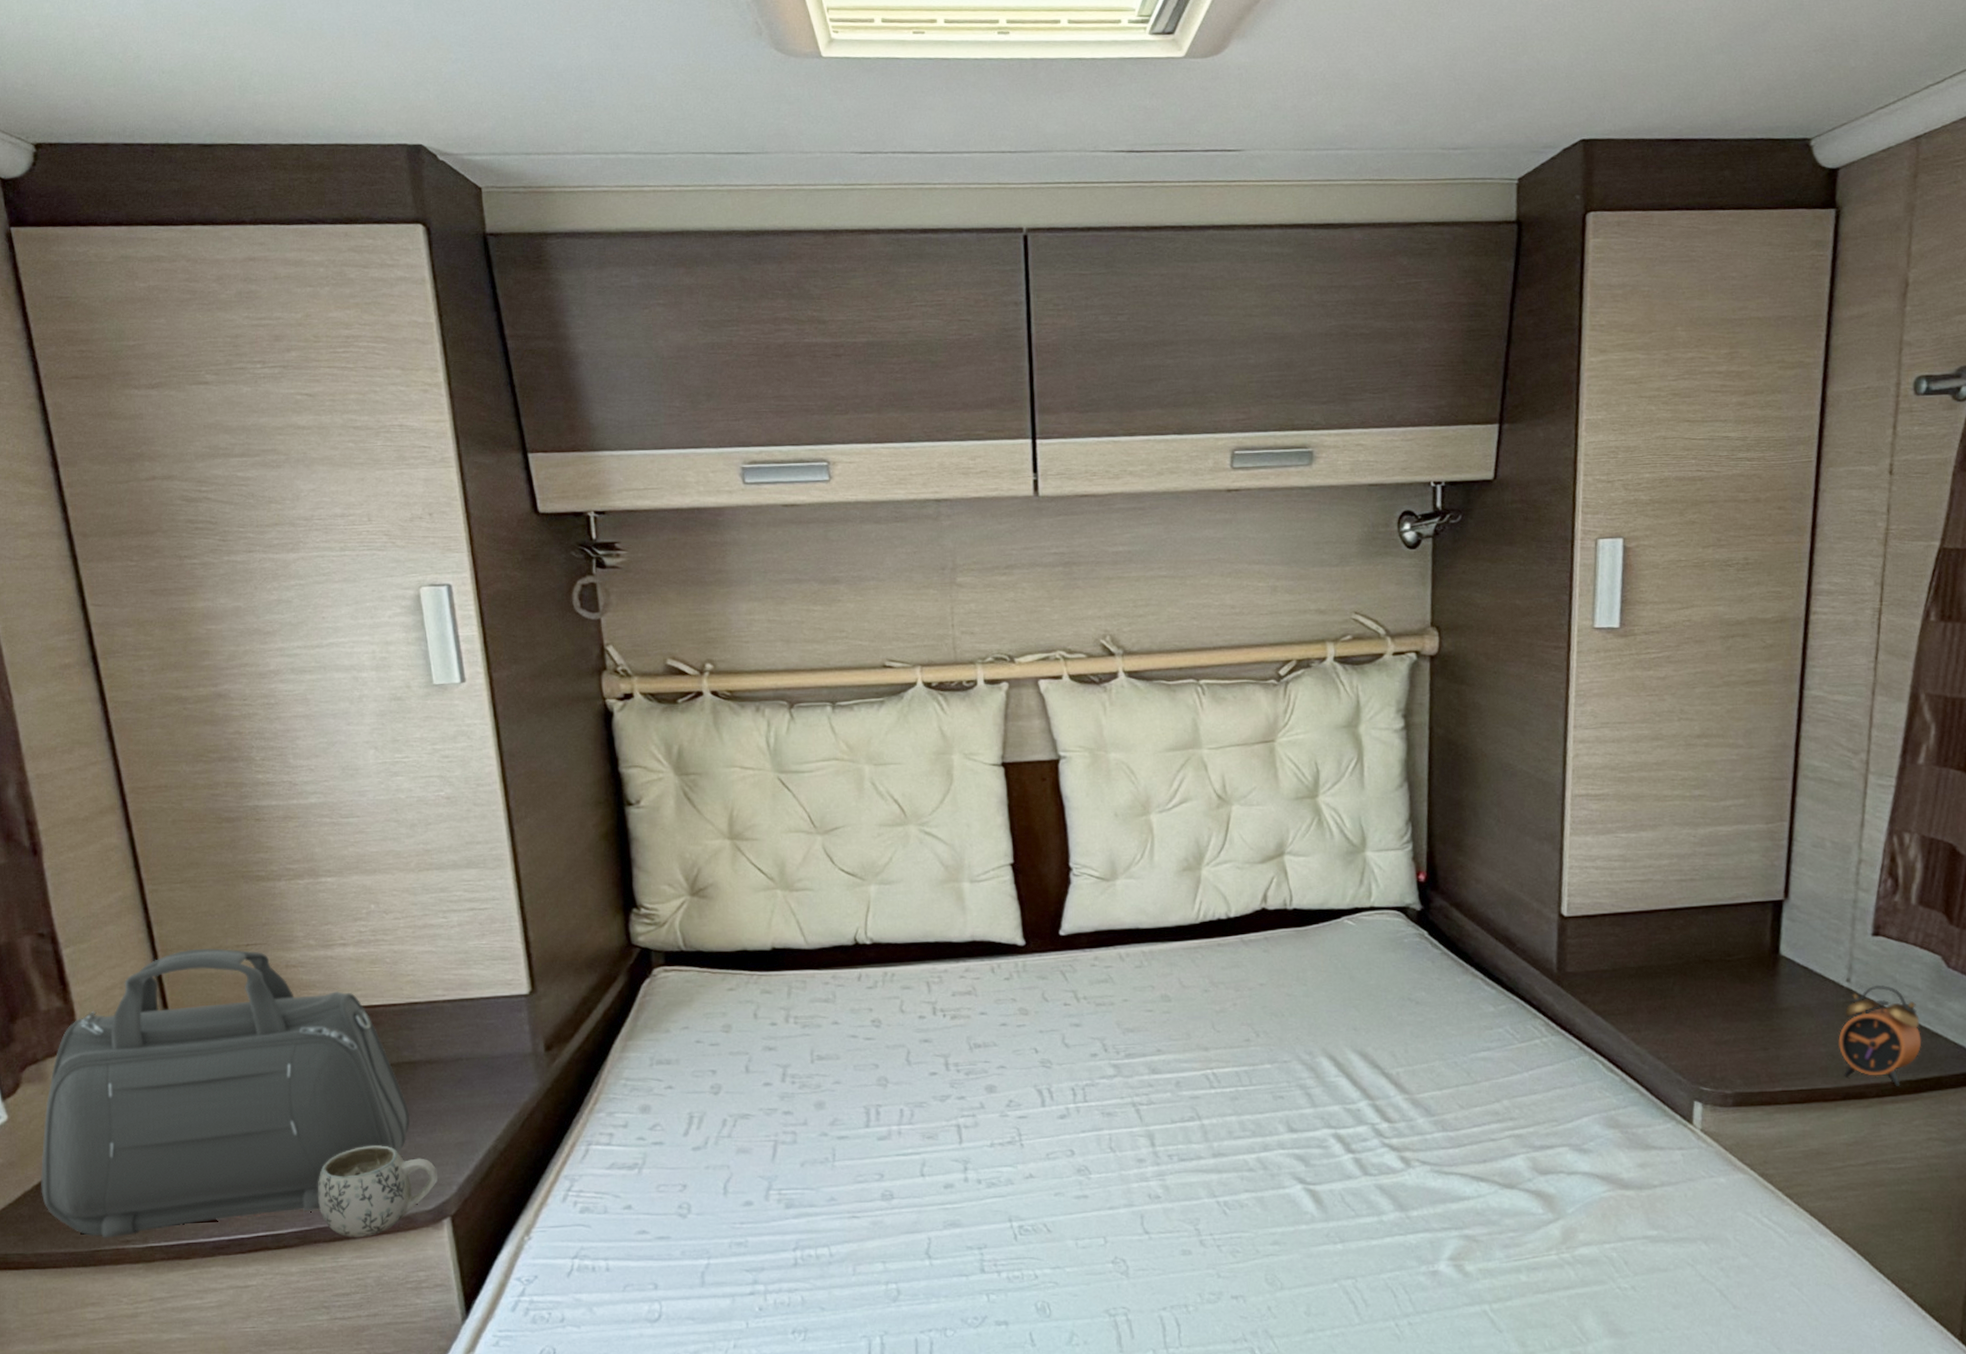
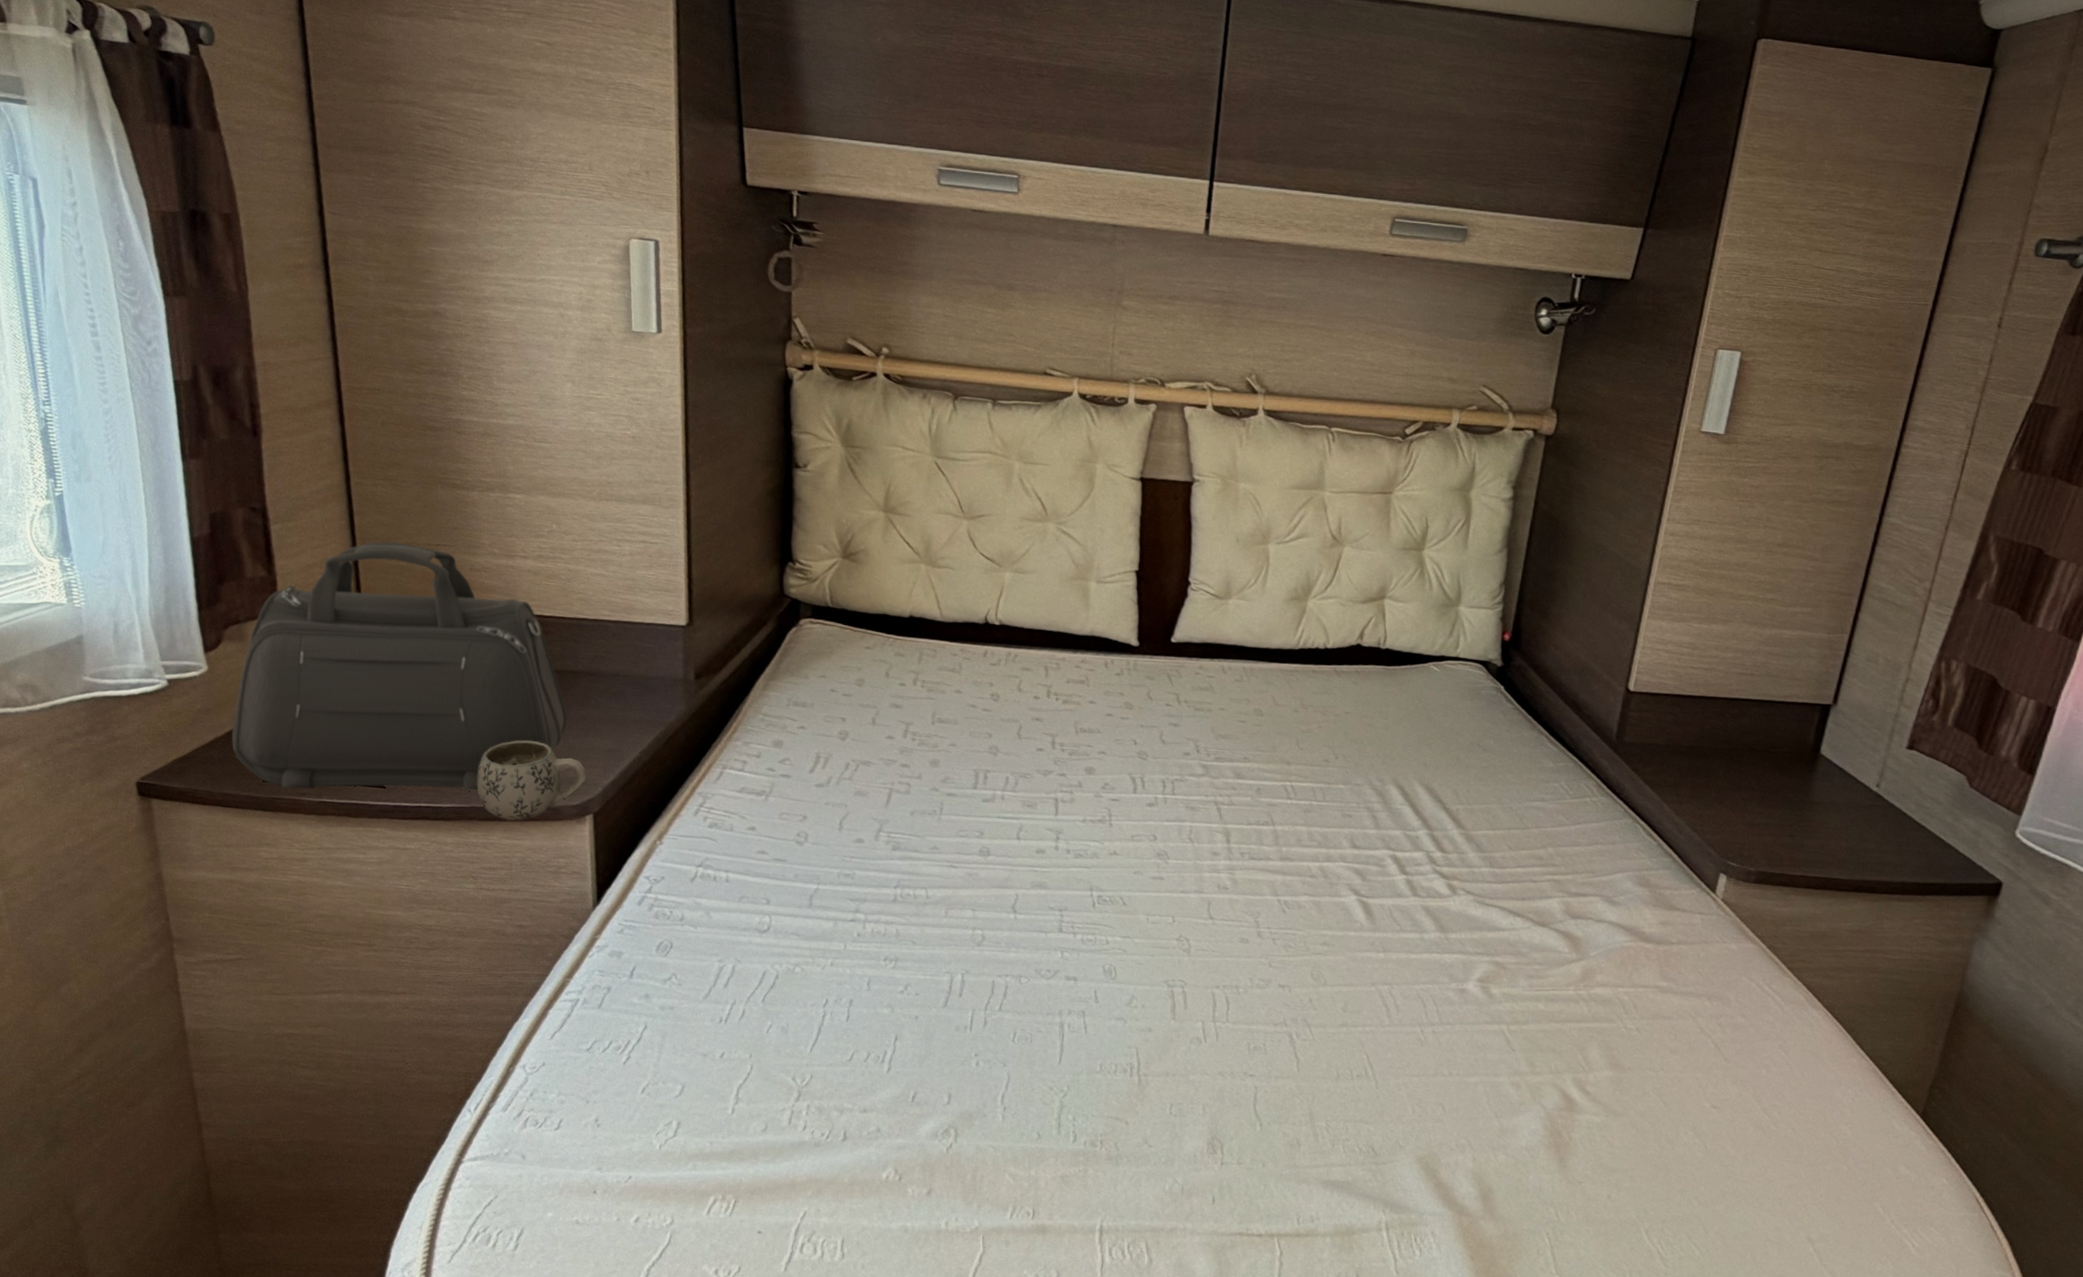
alarm clock: present [1838,985,1922,1087] -> none [1859,793,1937,888]

